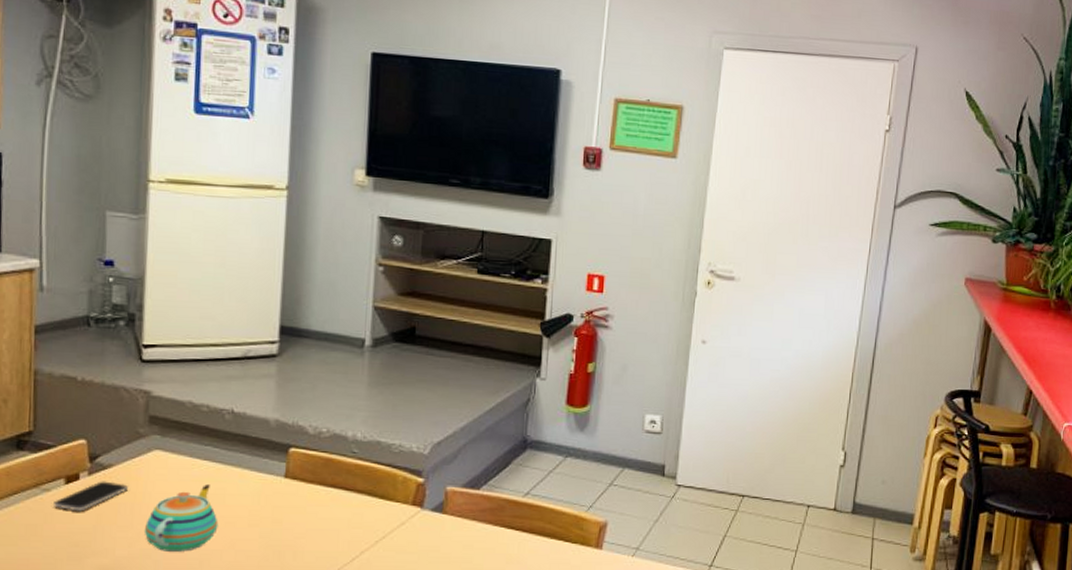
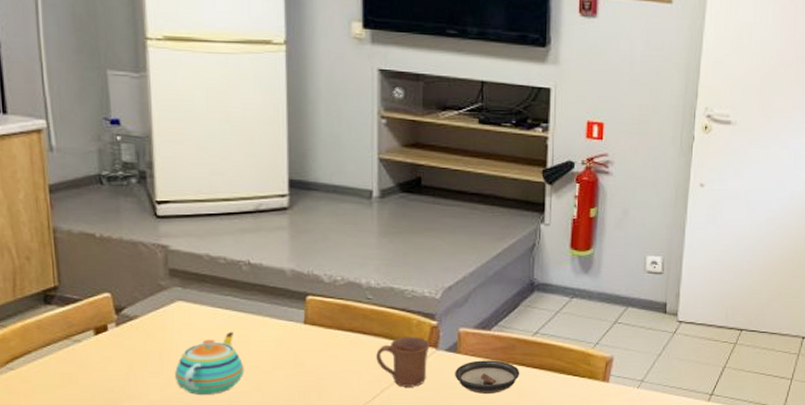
smartphone: present [54,481,128,512] -> none [86,331,155,360]
mug: none [357,494,415,549] -> present [376,337,430,387]
saucer: none [439,522,509,558] -> present [455,360,520,394]

